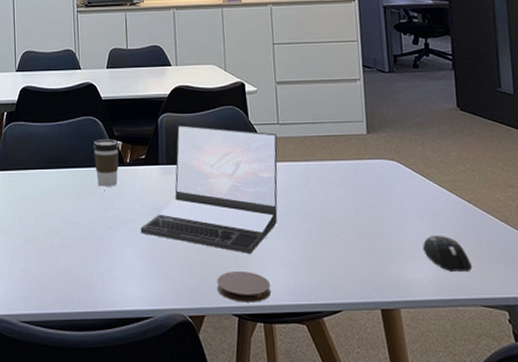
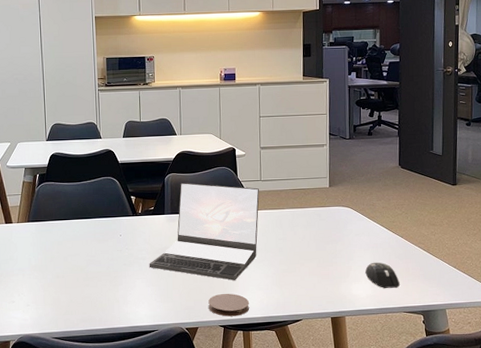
coffee cup: present [93,139,119,187] -> none [111,195,133,233]

